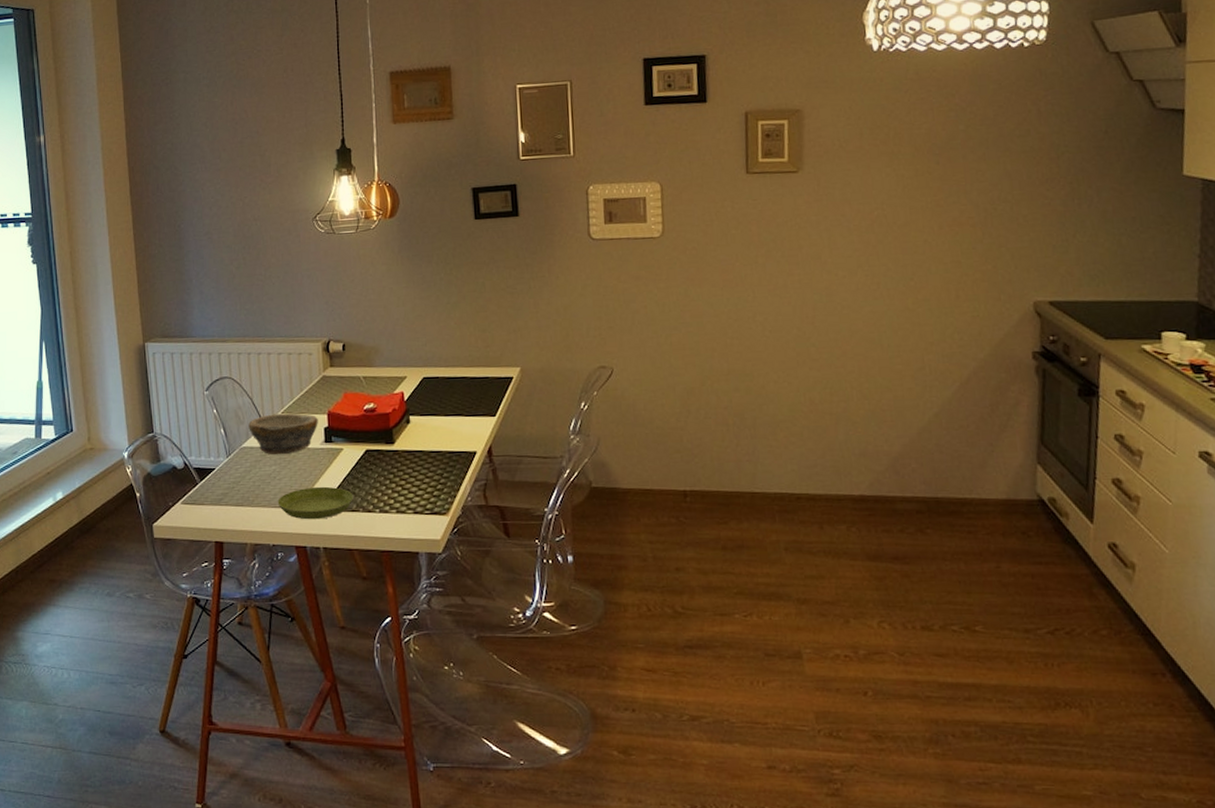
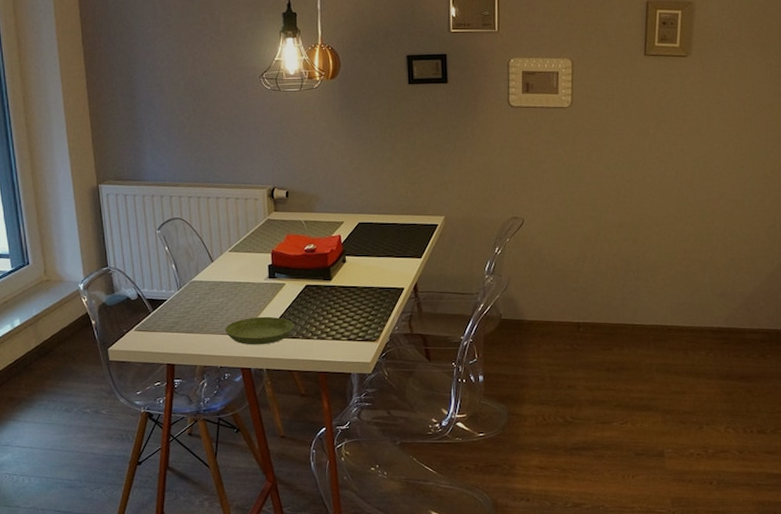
bowl: present [248,413,318,455] -> none [198,251,263,289]

